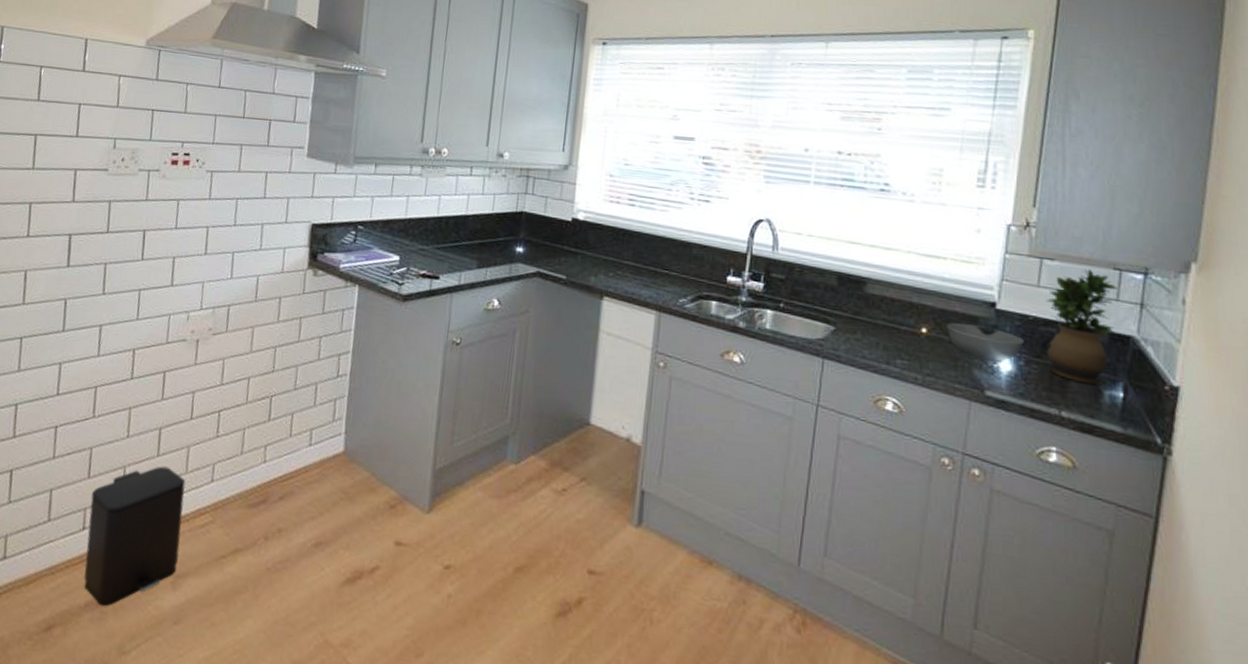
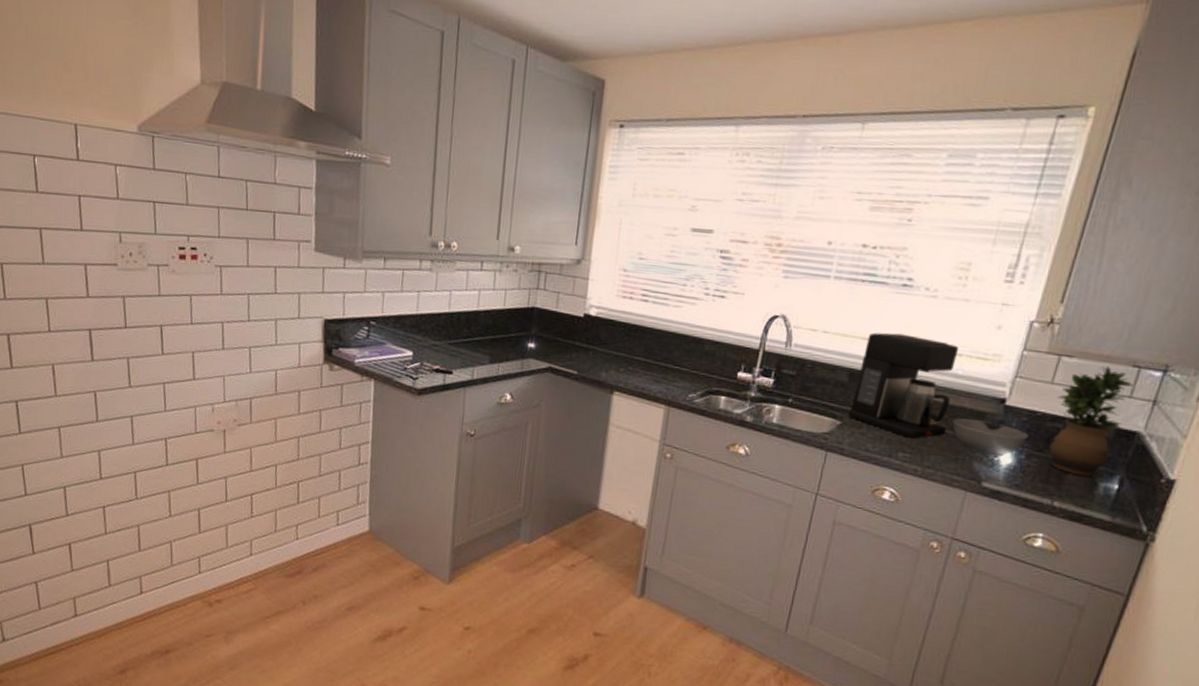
pedal bin: present [83,466,186,606] -> none [143,541,228,655]
coffee maker: none [841,236,943,345] -> present [848,332,959,439]

